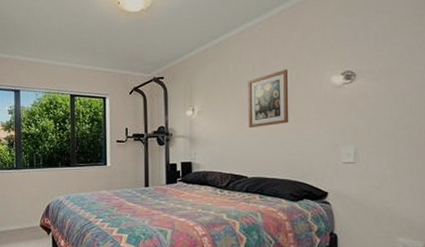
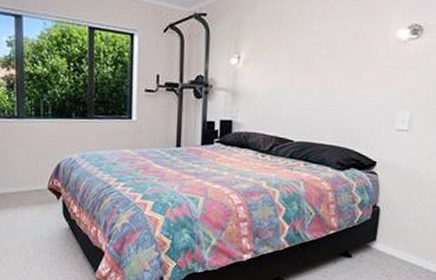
wall art: present [248,69,289,128] -> none [300,16,351,84]

